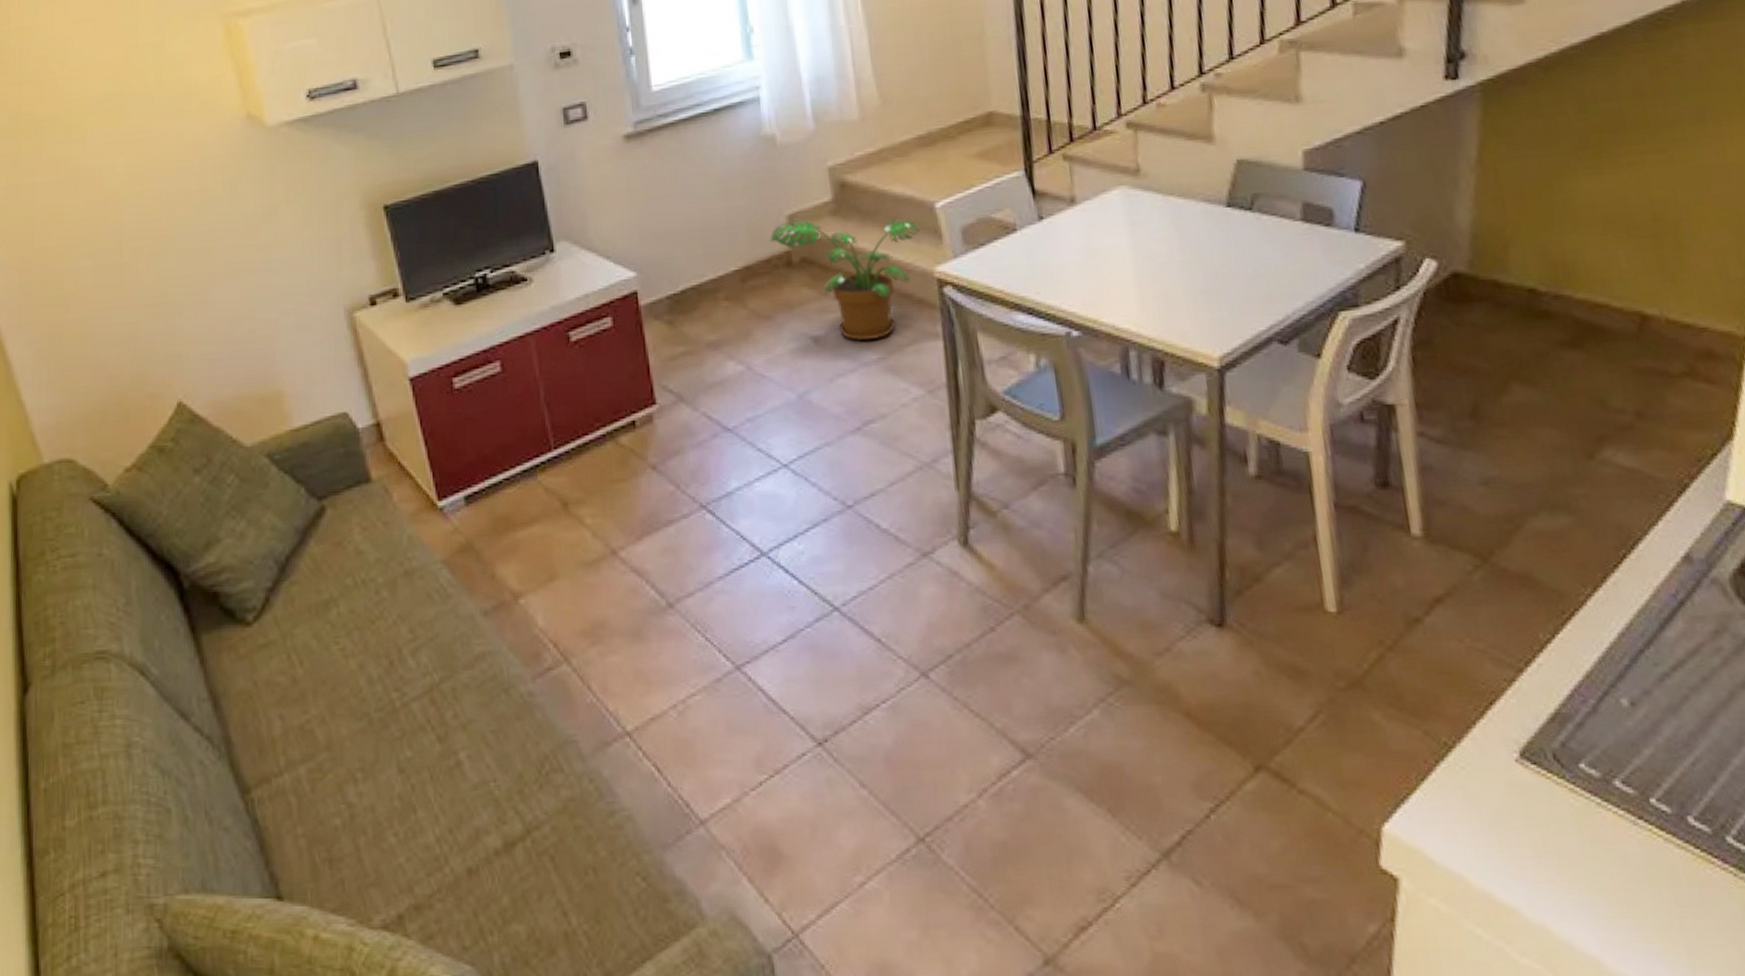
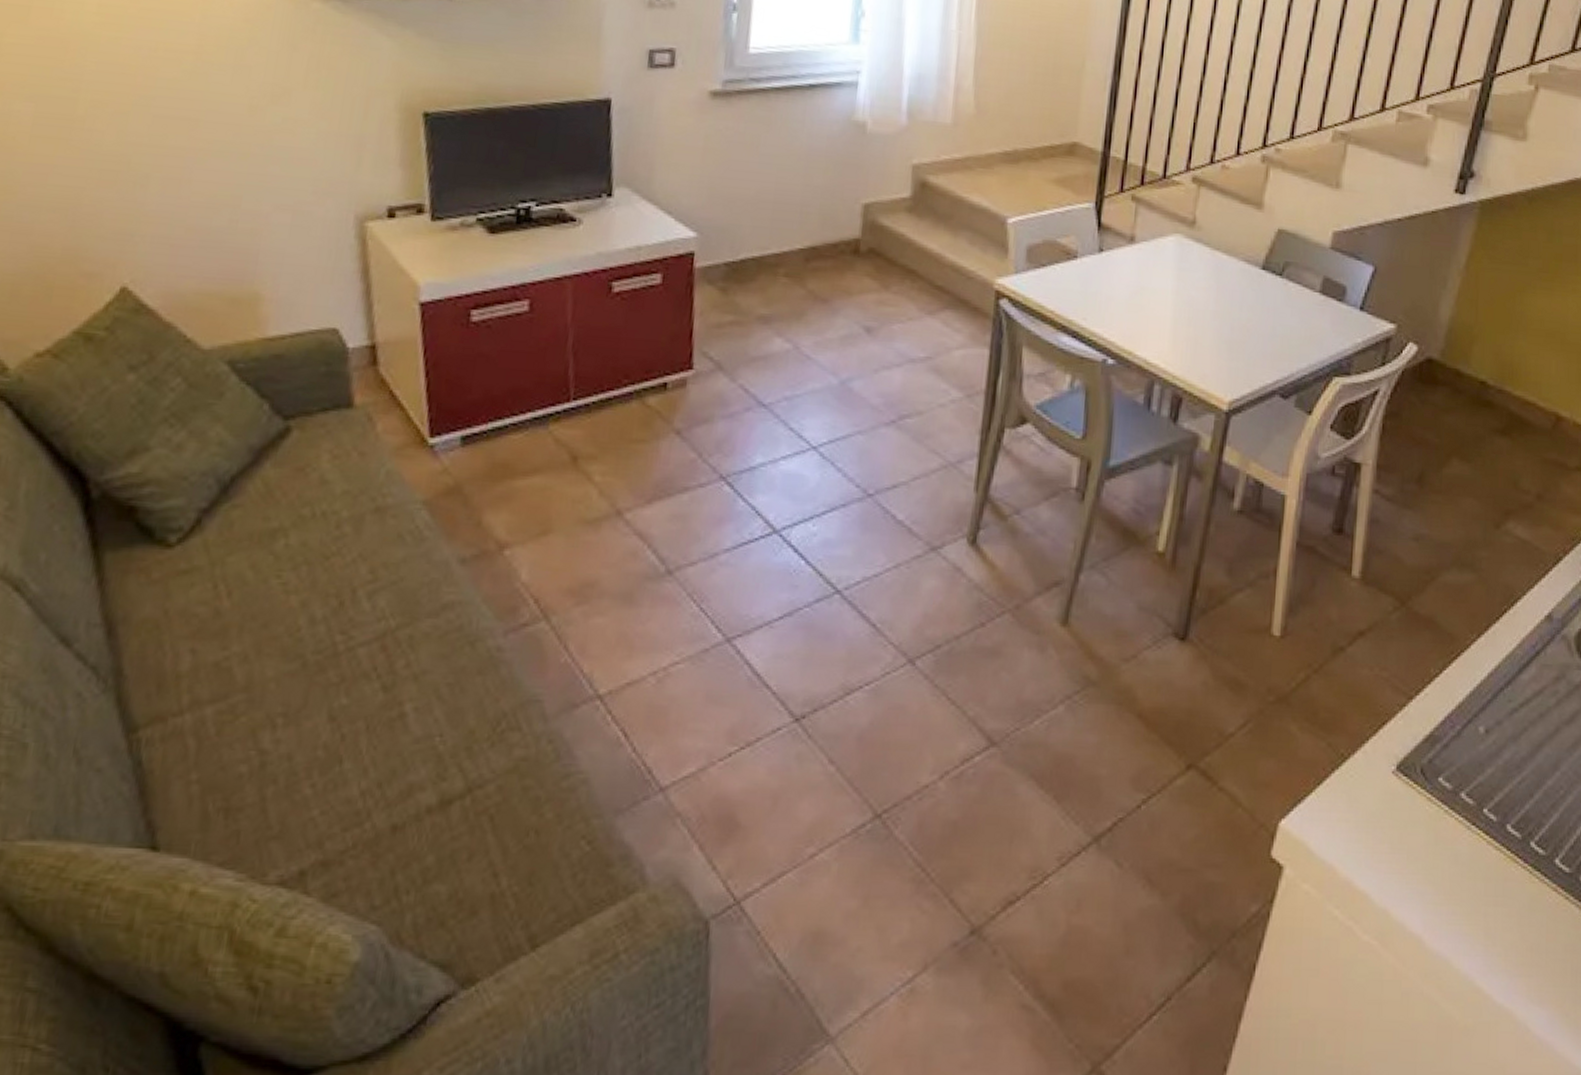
potted plant: present [769,218,921,340] -> none [841,209,990,338]

